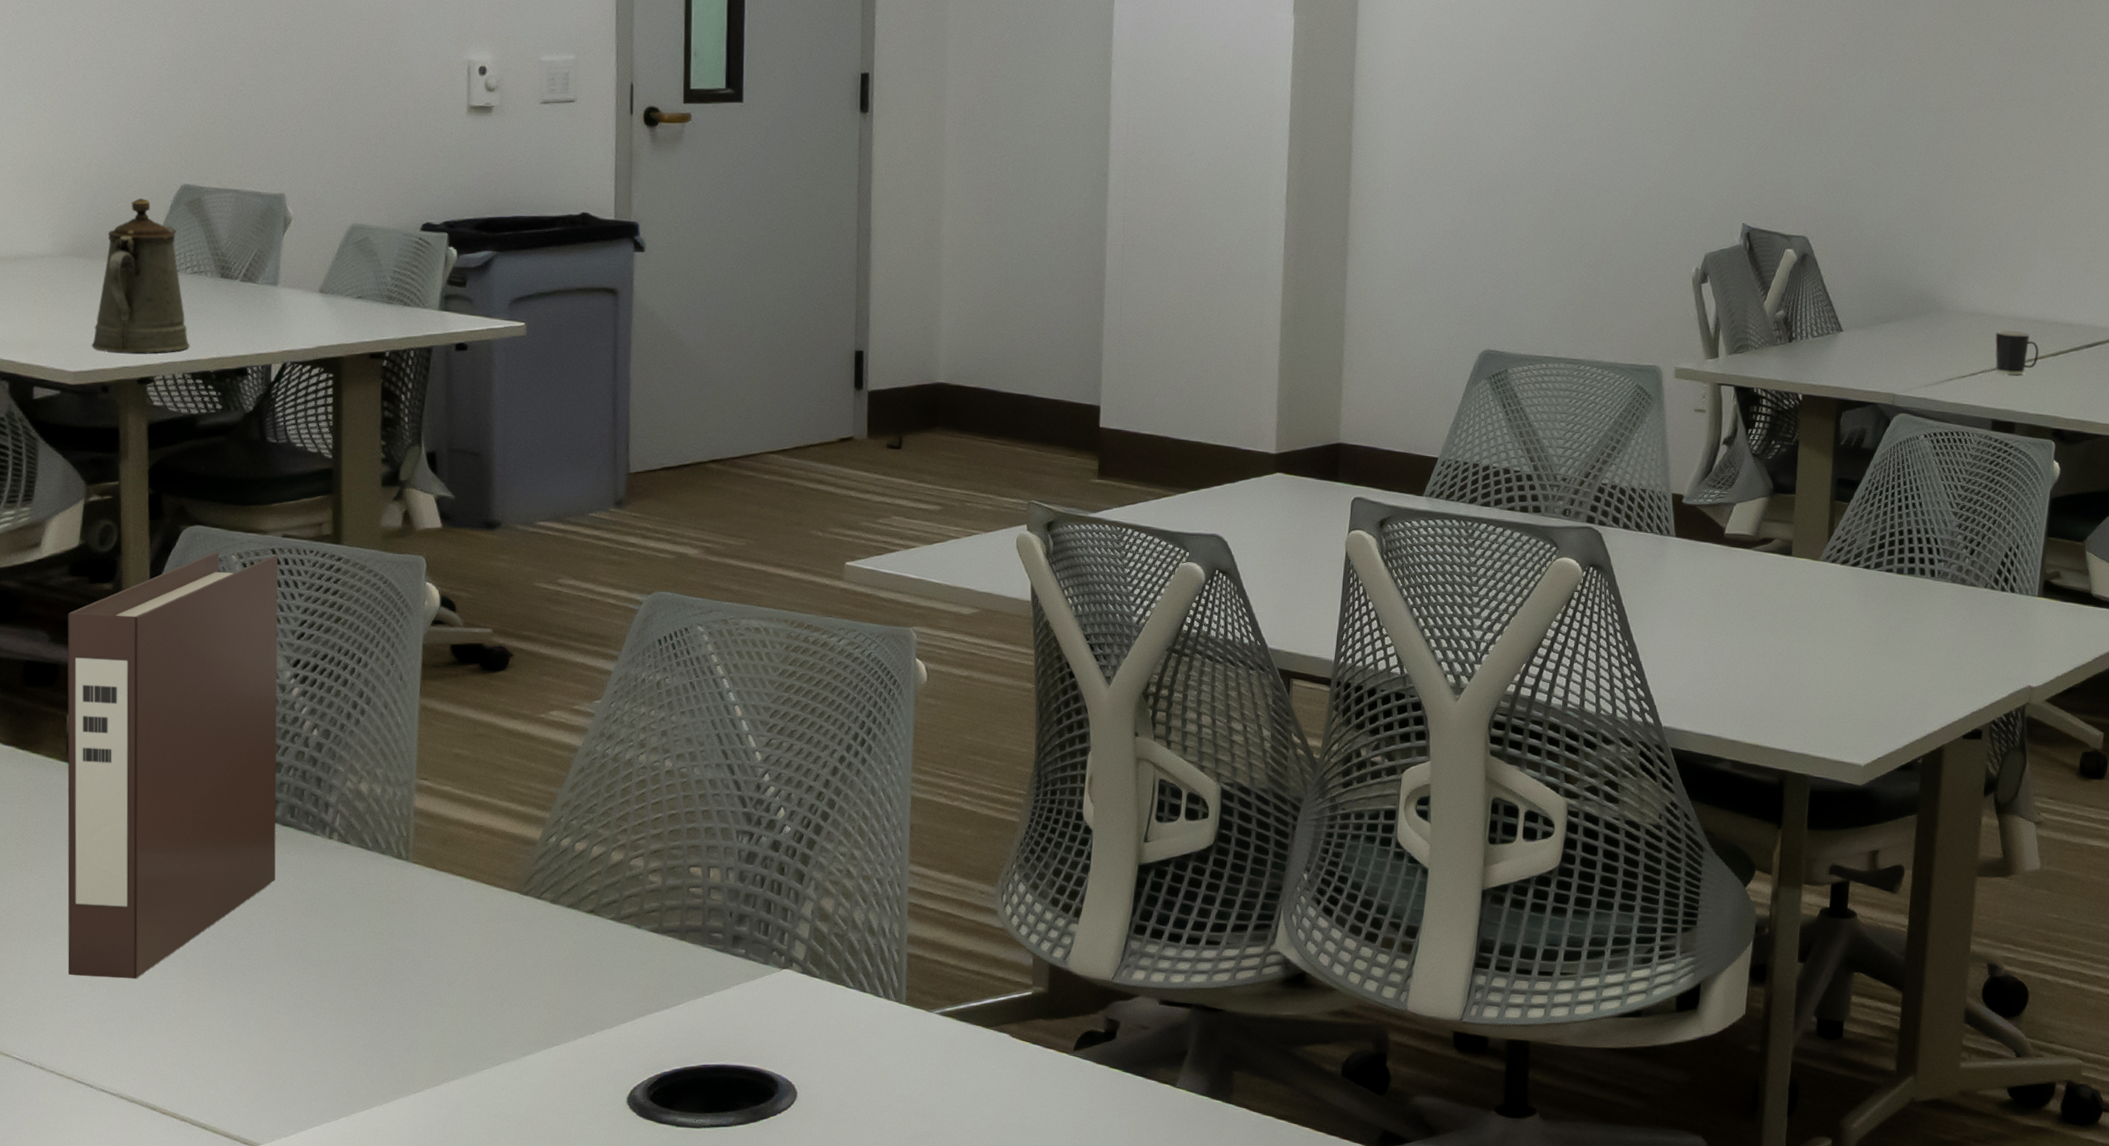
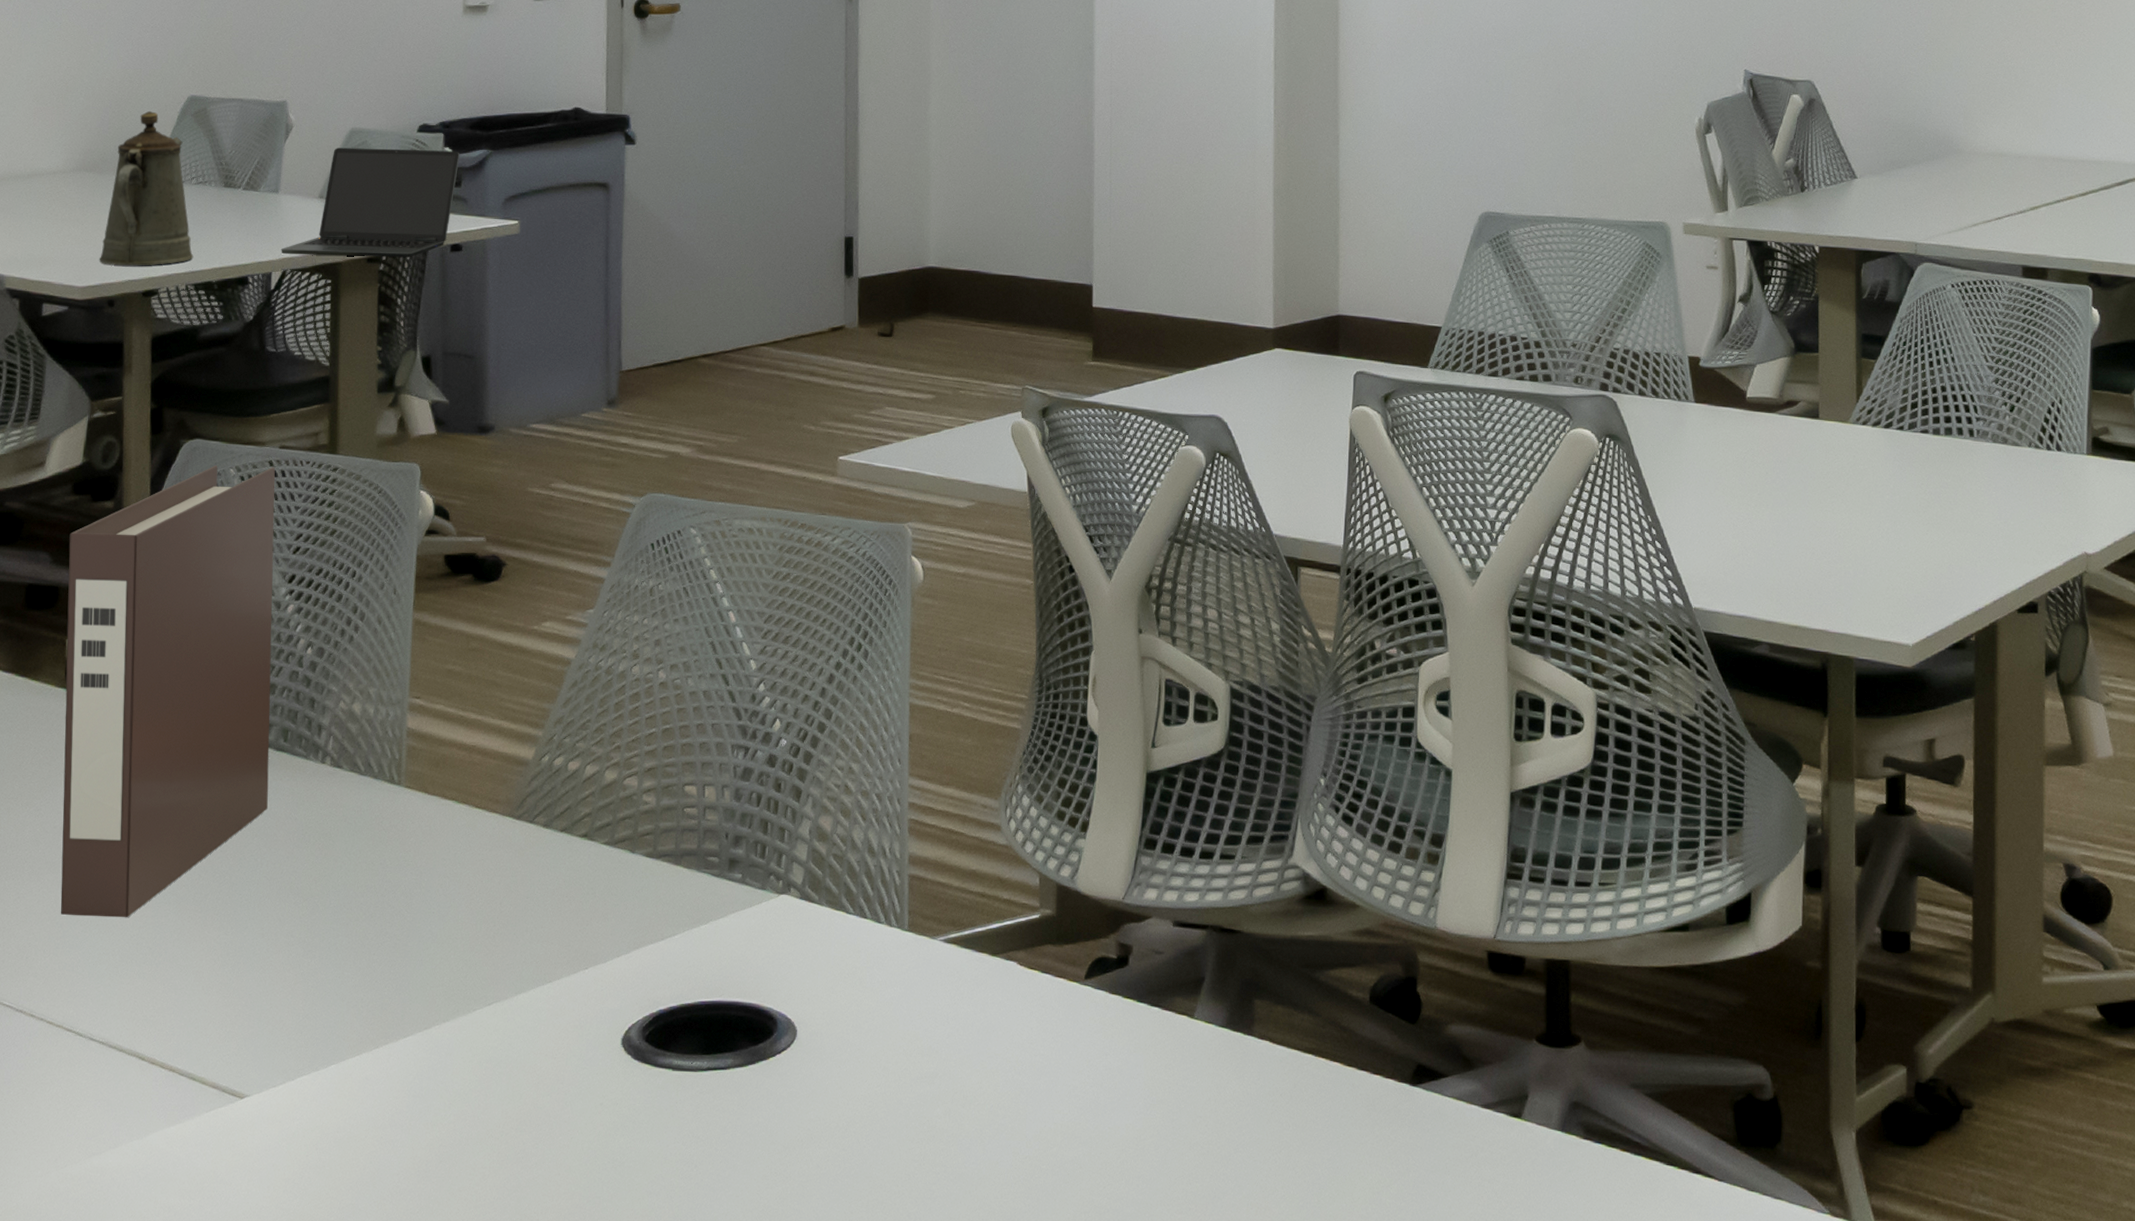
laptop: none [280,243,464,355] -> present [281,148,459,258]
mug: present [1995,331,2039,375] -> none [2019,171,2067,217]

